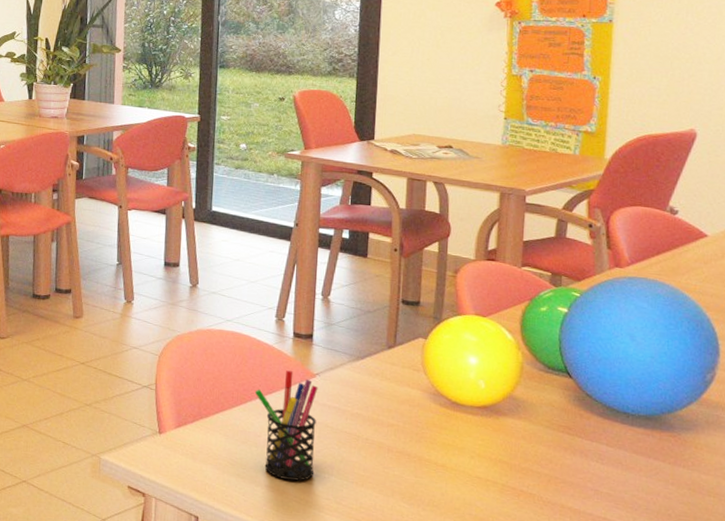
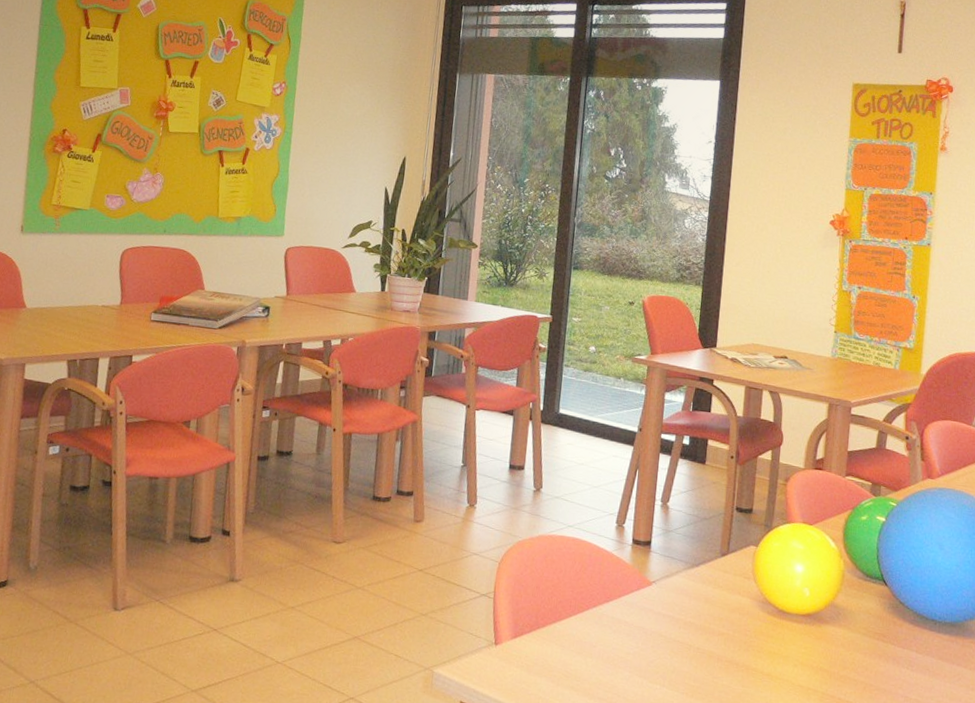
pen holder: present [254,370,318,481] -> none [592,578,654,693]

